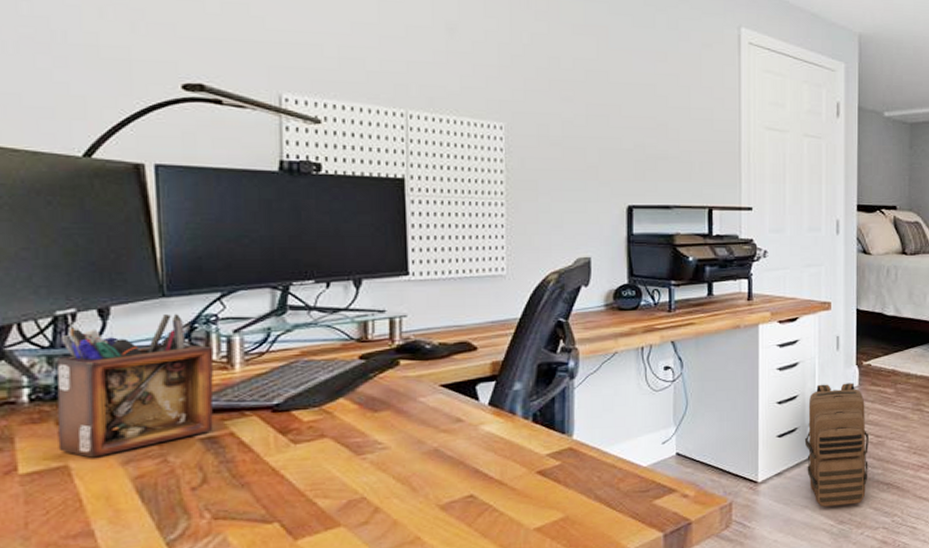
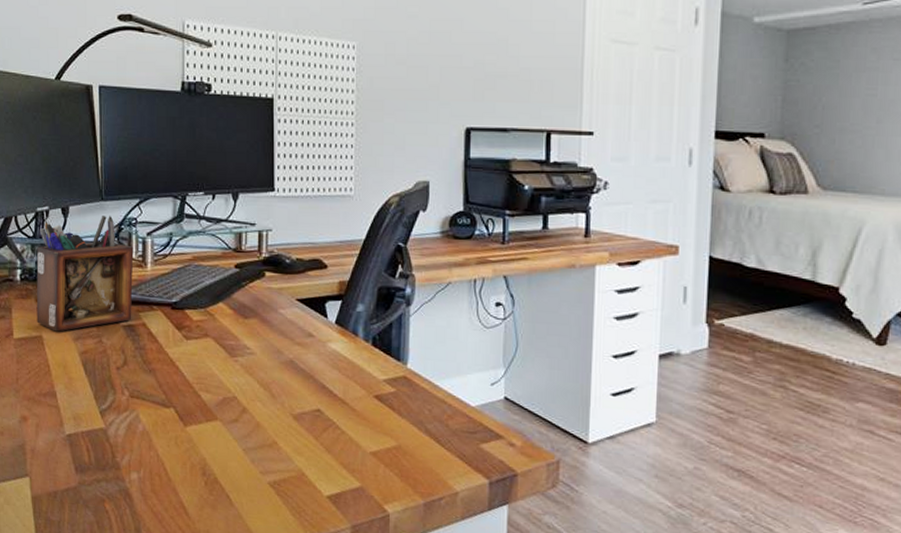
backpack: present [804,383,869,507] -> none [641,341,718,488]

